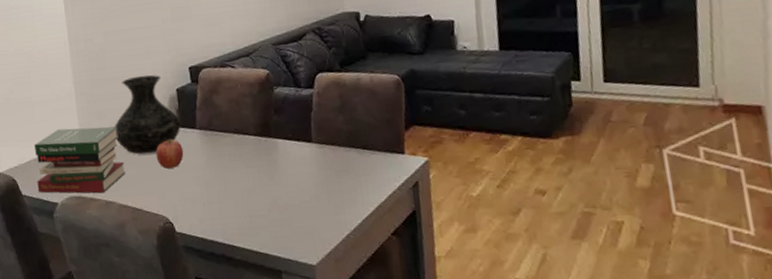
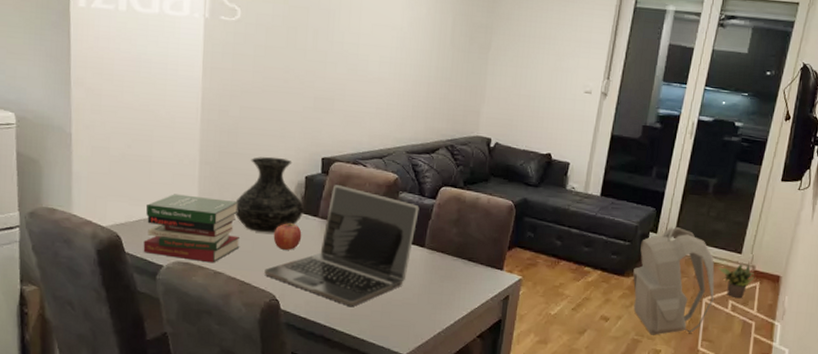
laptop: none [153,91,299,219] -> present [264,185,420,306]
backpack: none [562,69,678,204] -> present [633,227,715,335]
potted plant: none [671,99,727,143] -> present [717,264,755,299]

